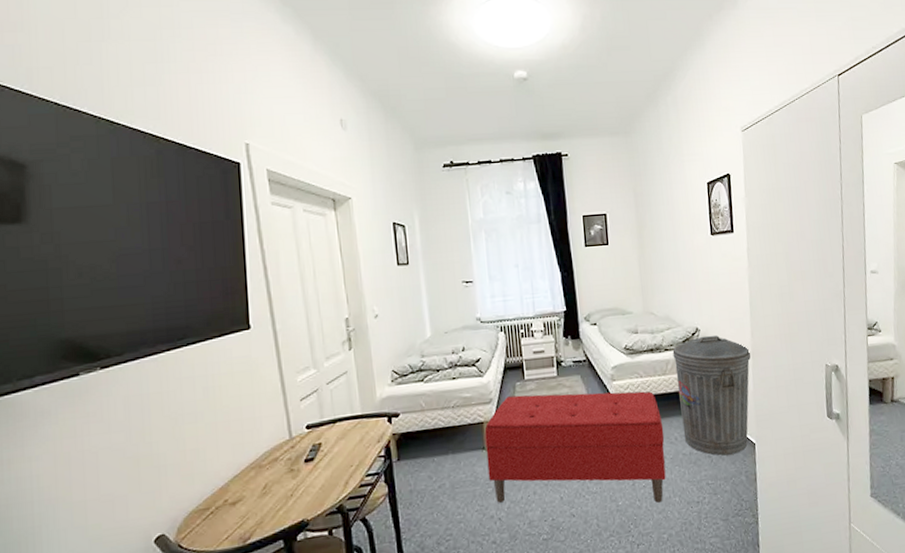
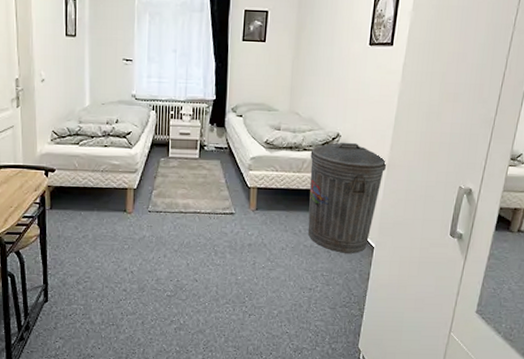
bench: present [484,391,666,503] -> none [126,169,290,283]

